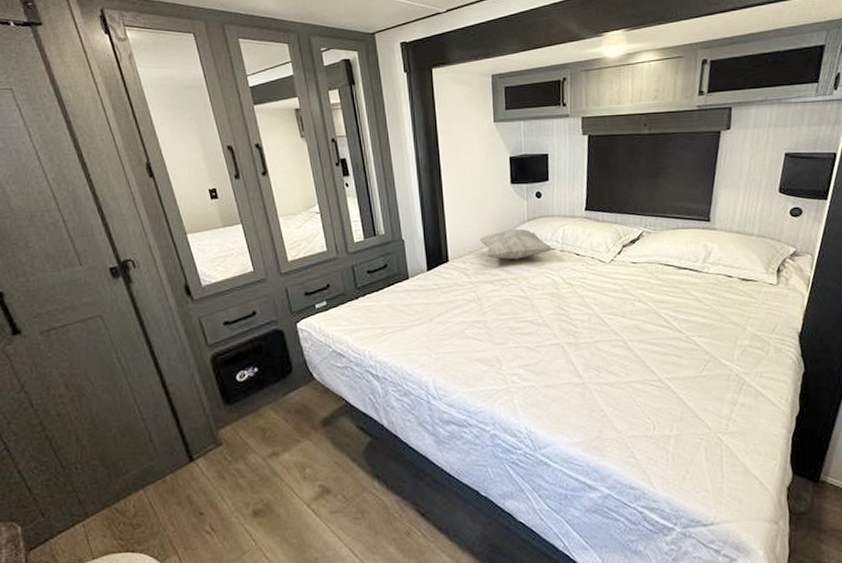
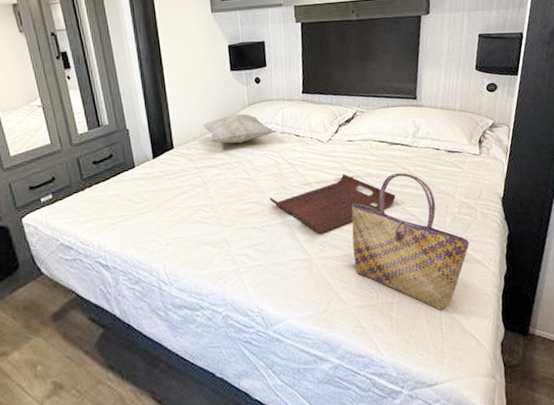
serving tray: none [545,297,680,358] -> present [270,174,396,233]
tote bag: none [630,299,760,449] -> present [352,172,470,311]

